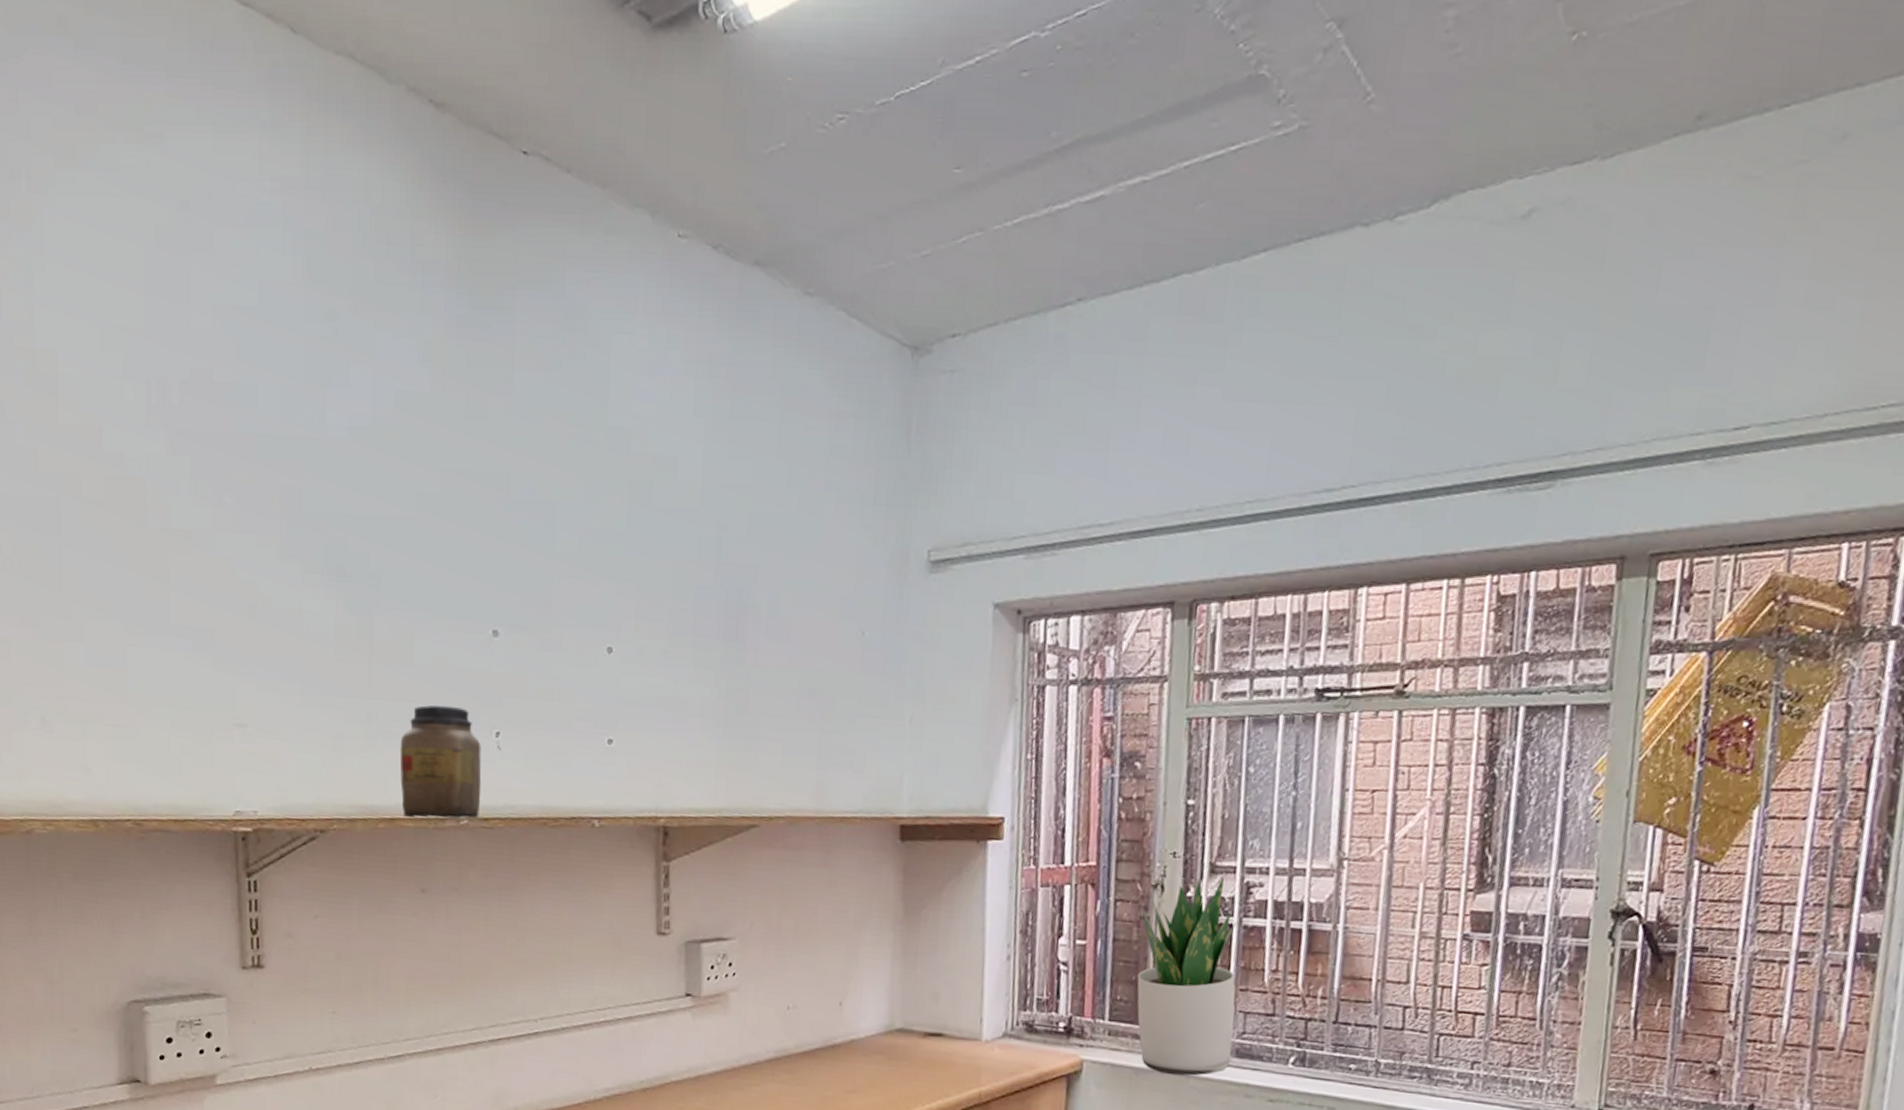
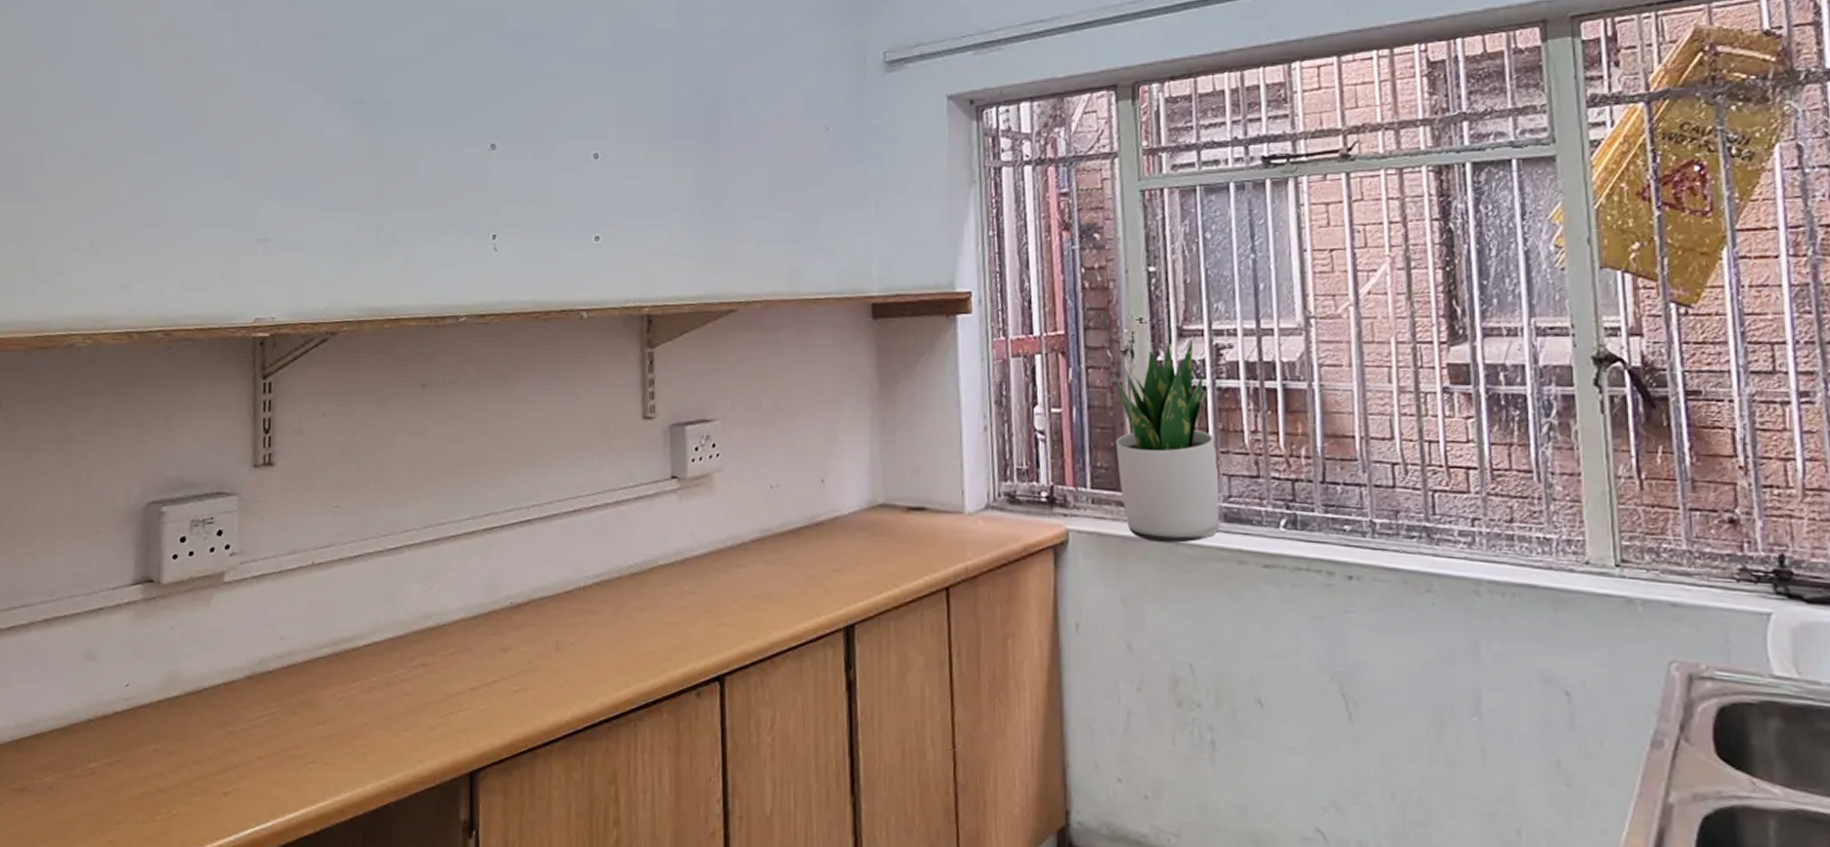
jar: present [400,705,482,819] -> none [405,213,479,318]

